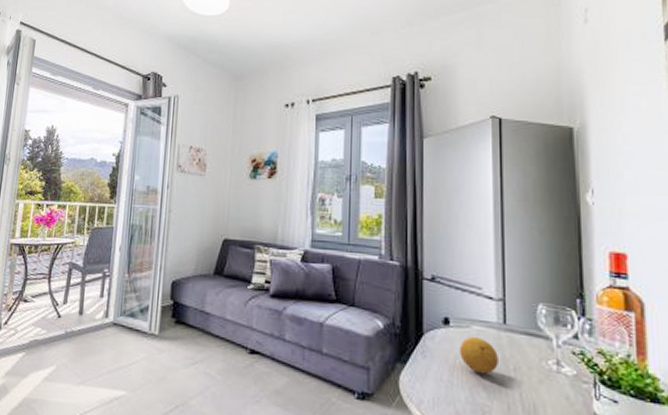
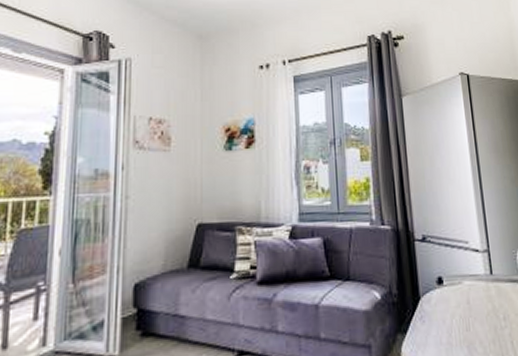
fruit: present [460,336,498,375] -> none [454,291,490,329]

